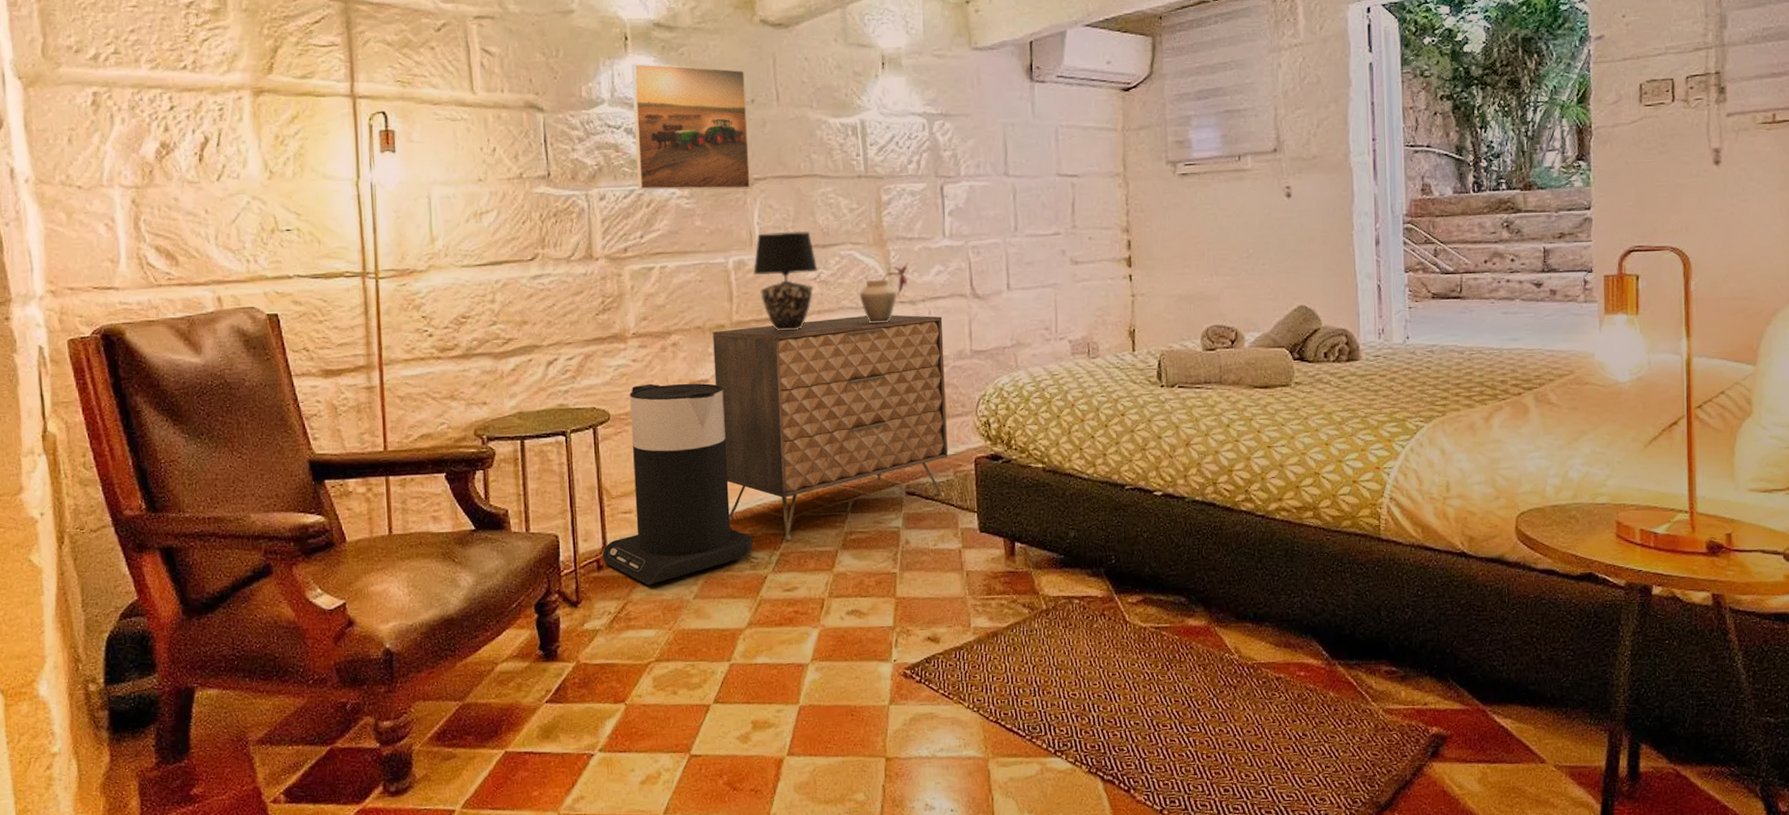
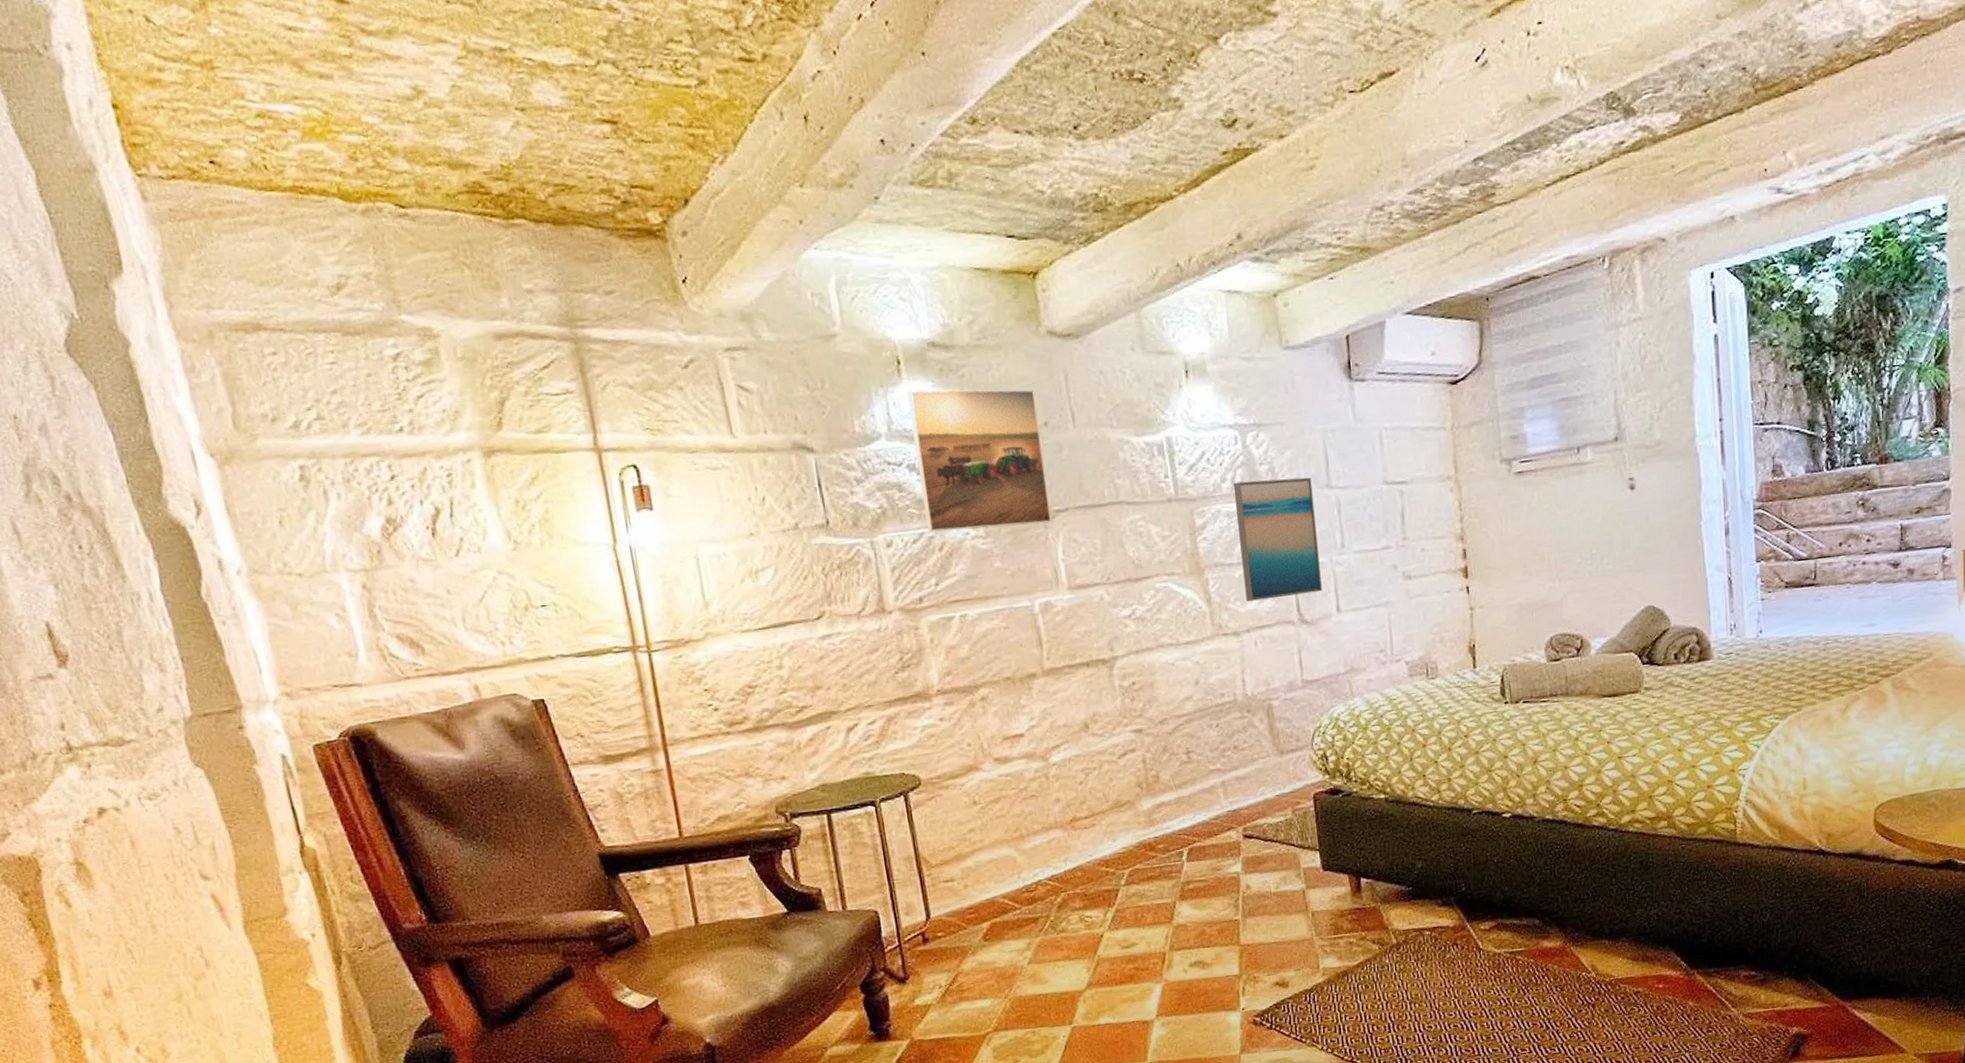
trash can: present [602,383,753,585] -> none [927,737,1086,955]
dresser: present [713,315,948,540] -> none [1024,646,1285,895]
table lamp: present [752,231,818,330] -> none [1061,564,1132,675]
vase: present [859,263,909,323] -> none [1178,591,1230,659]
wall art: none [918,164,994,274] -> present [1233,477,1322,602]

